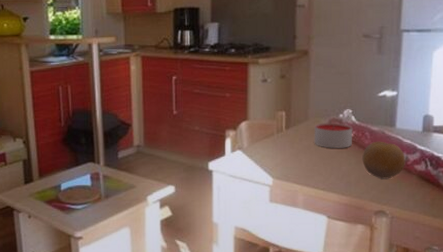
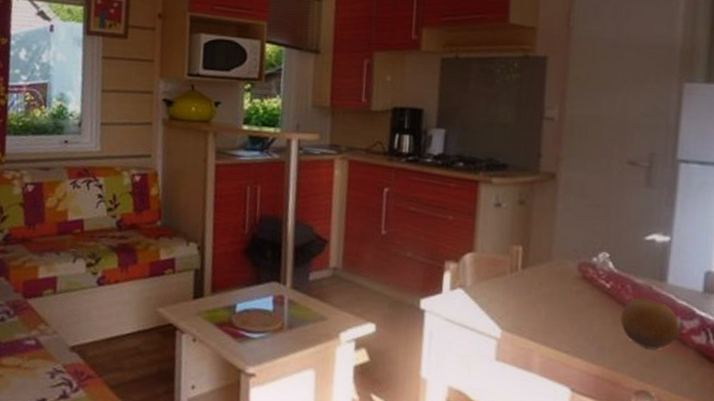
candle: present [314,123,353,148] -> none [557,265,610,302]

